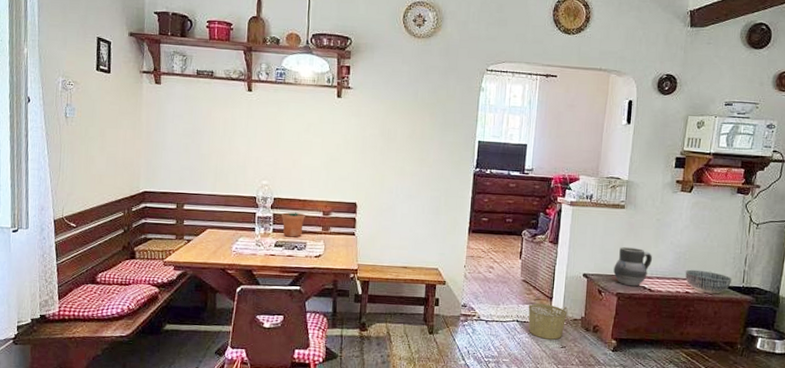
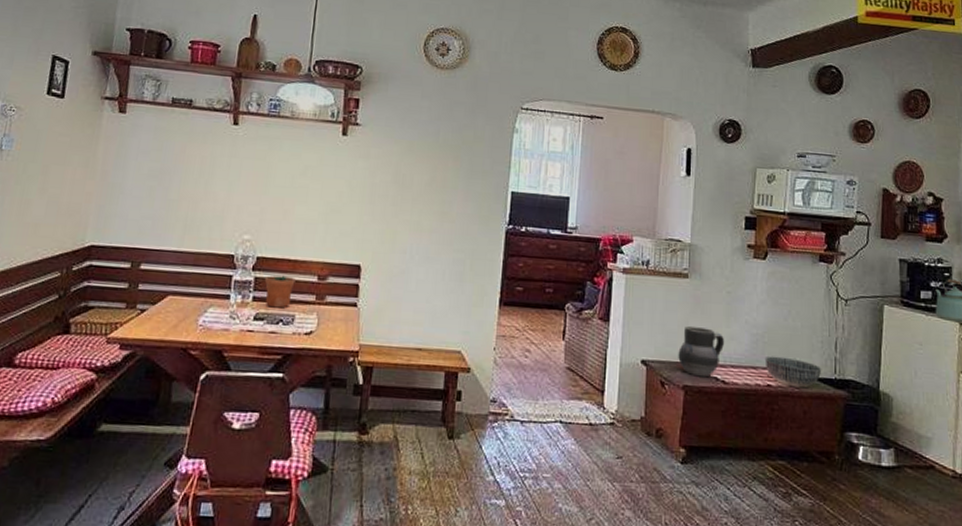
basket: present [528,303,568,340] -> none [574,398,623,448]

